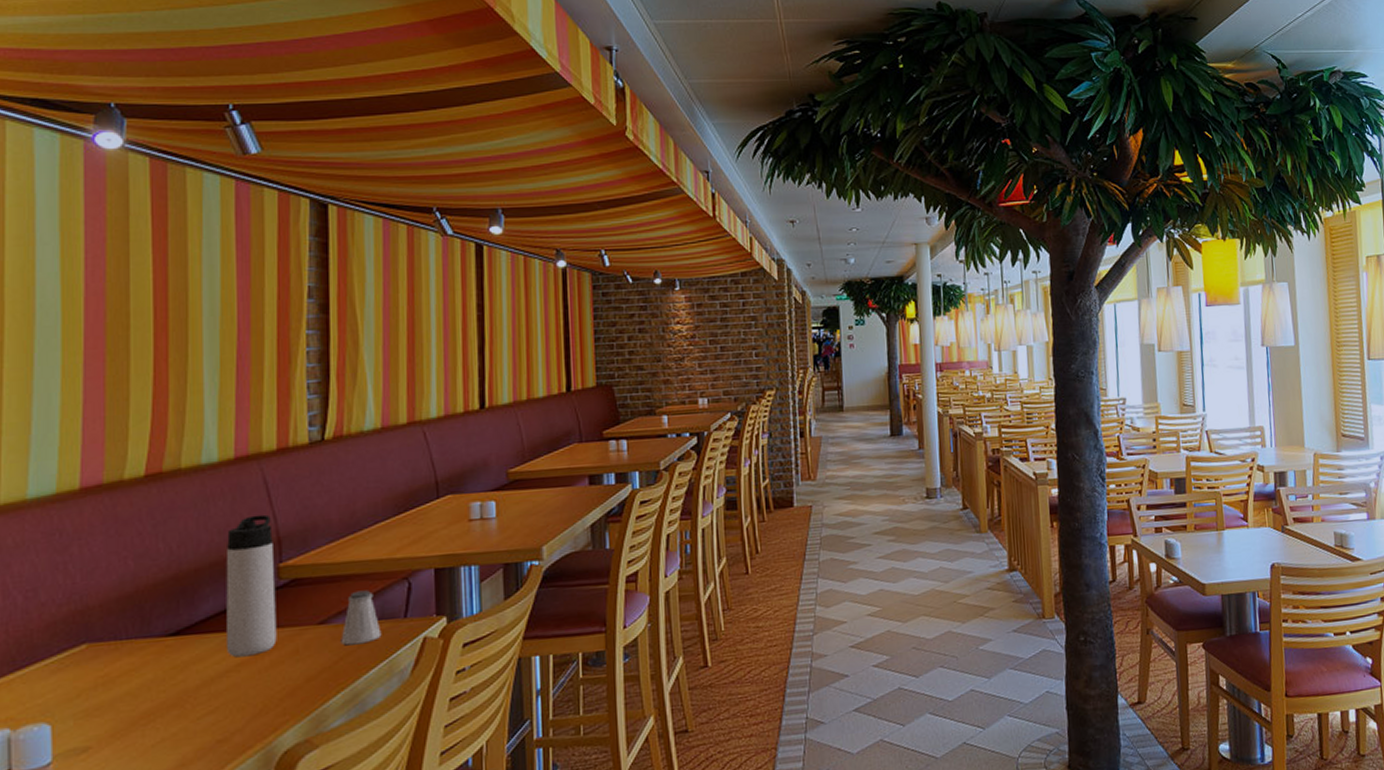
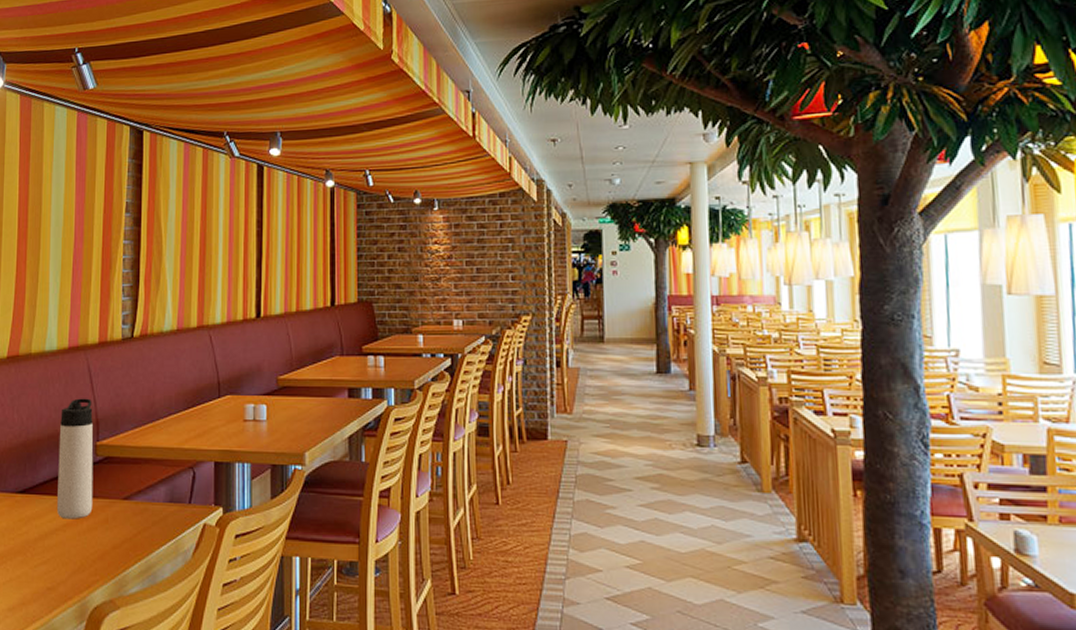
saltshaker: present [341,590,382,646] -> none [139,474,171,522]

